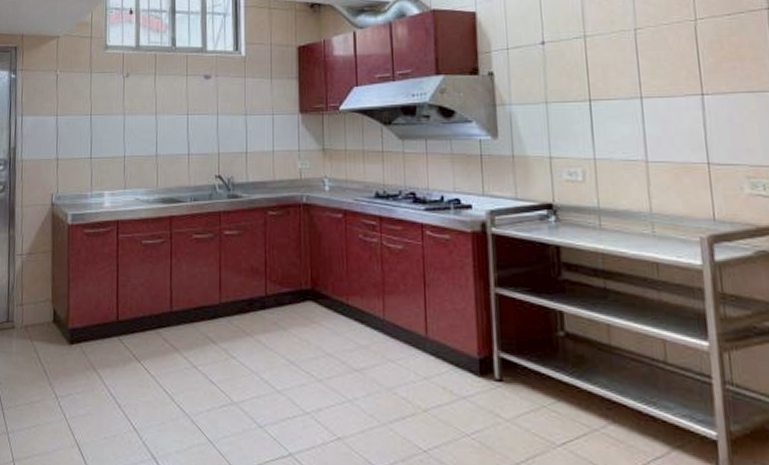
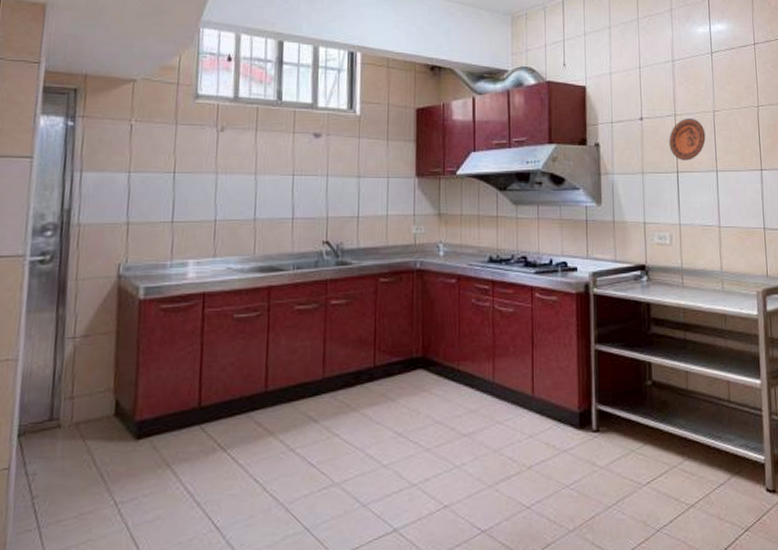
decorative plate: none [578,39,626,87] -> present [669,118,706,161]

